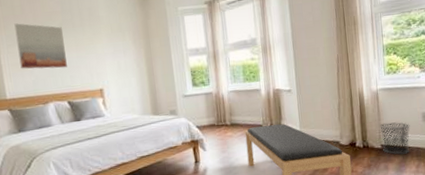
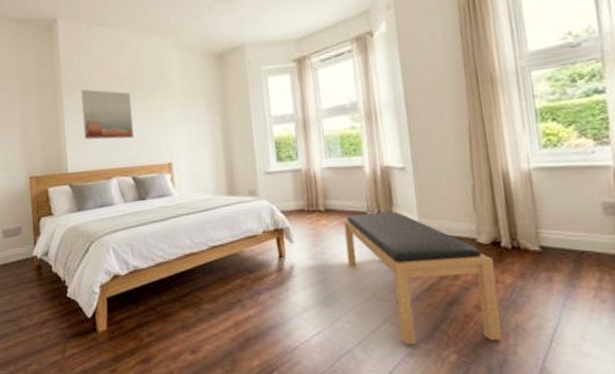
waste bin: present [380,122,410,155] -> none [536,214,585,262]

